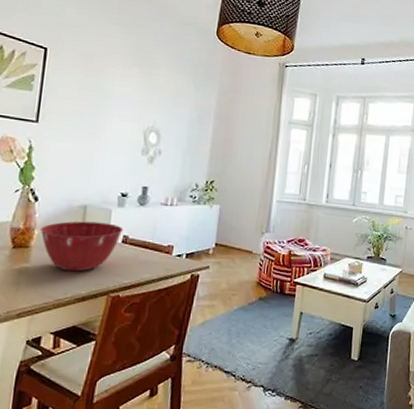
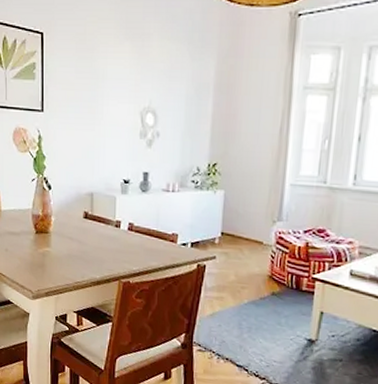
mixing bowl: present [41,221,124,272] -> none [56,208,129,257]

